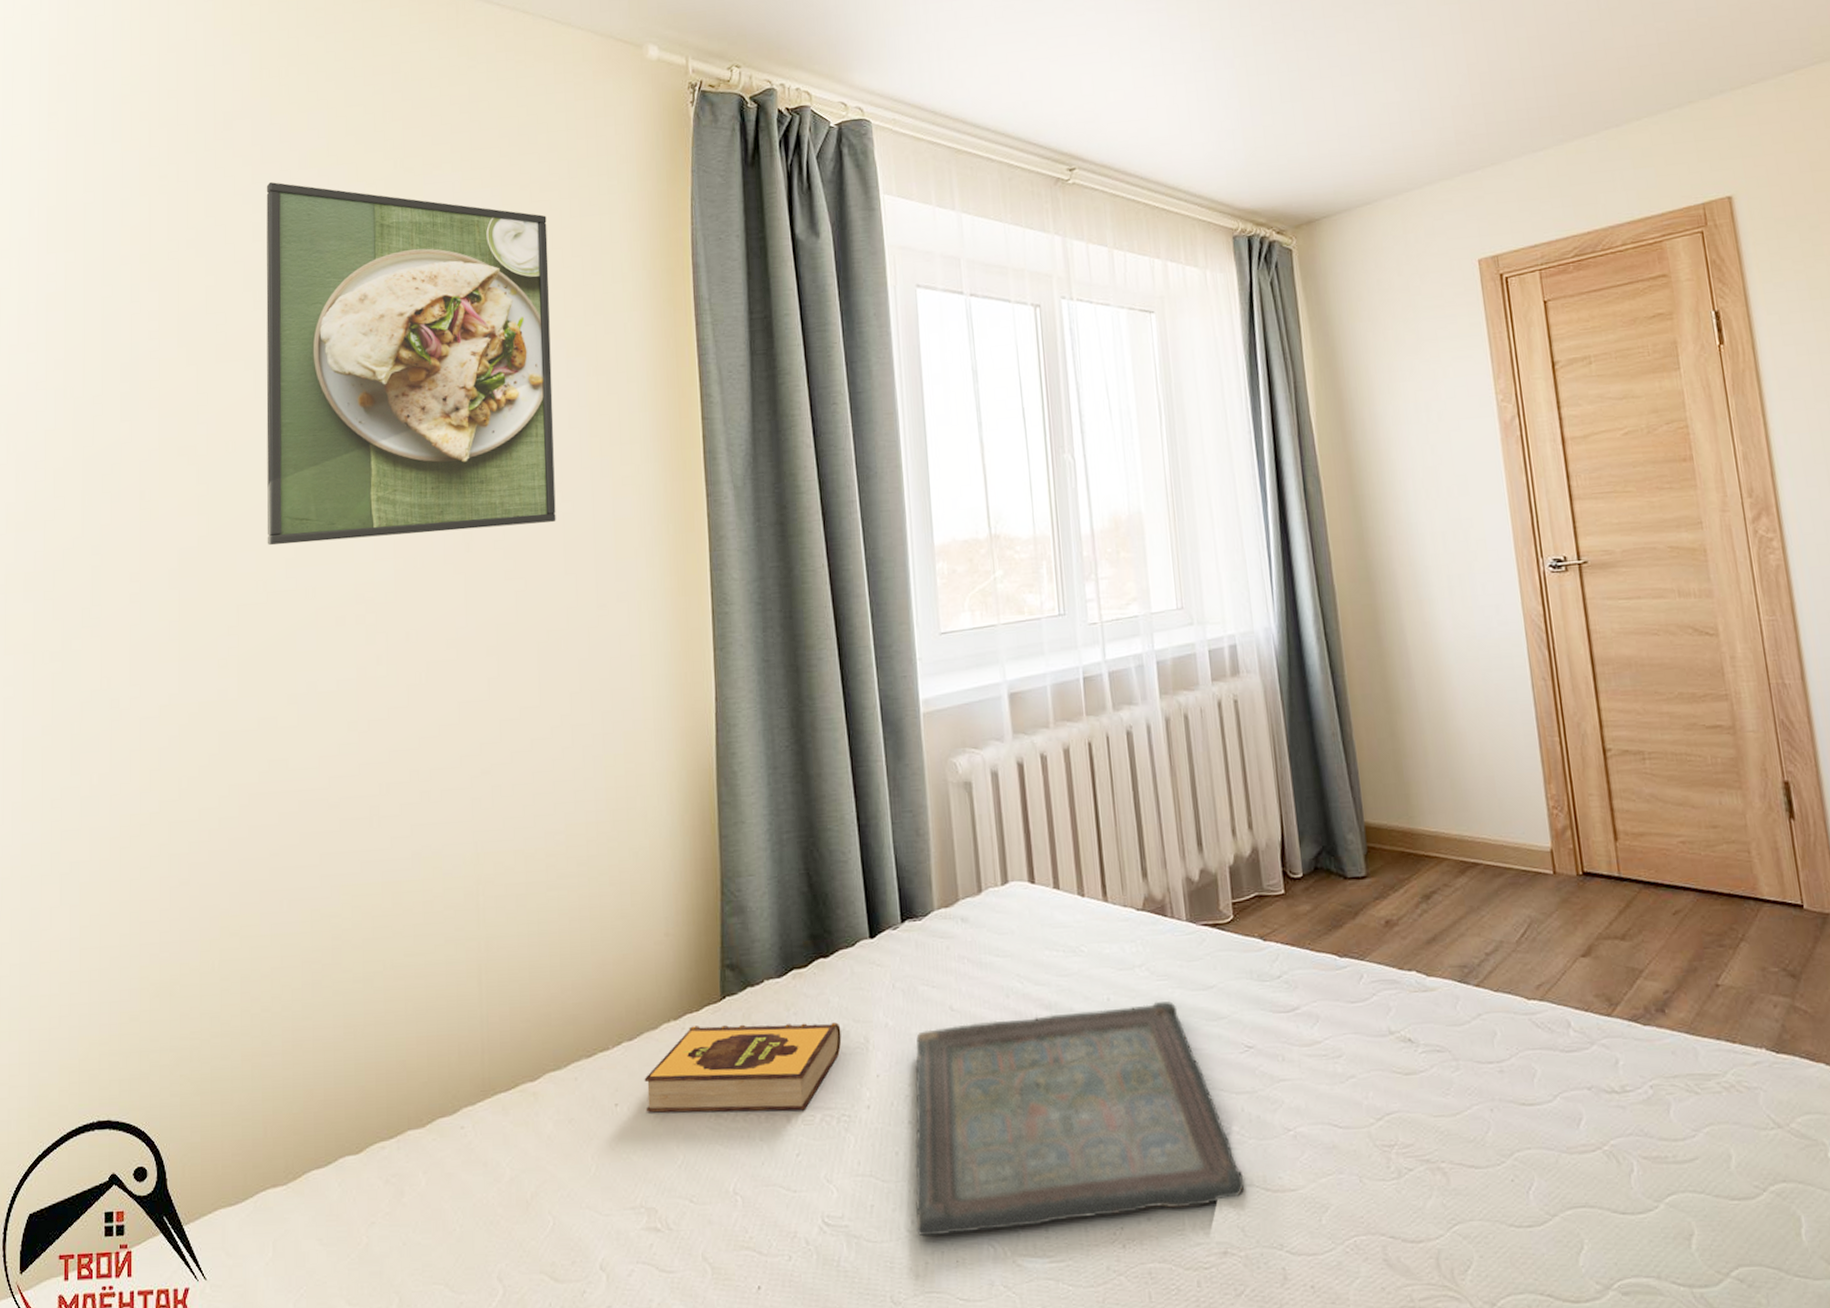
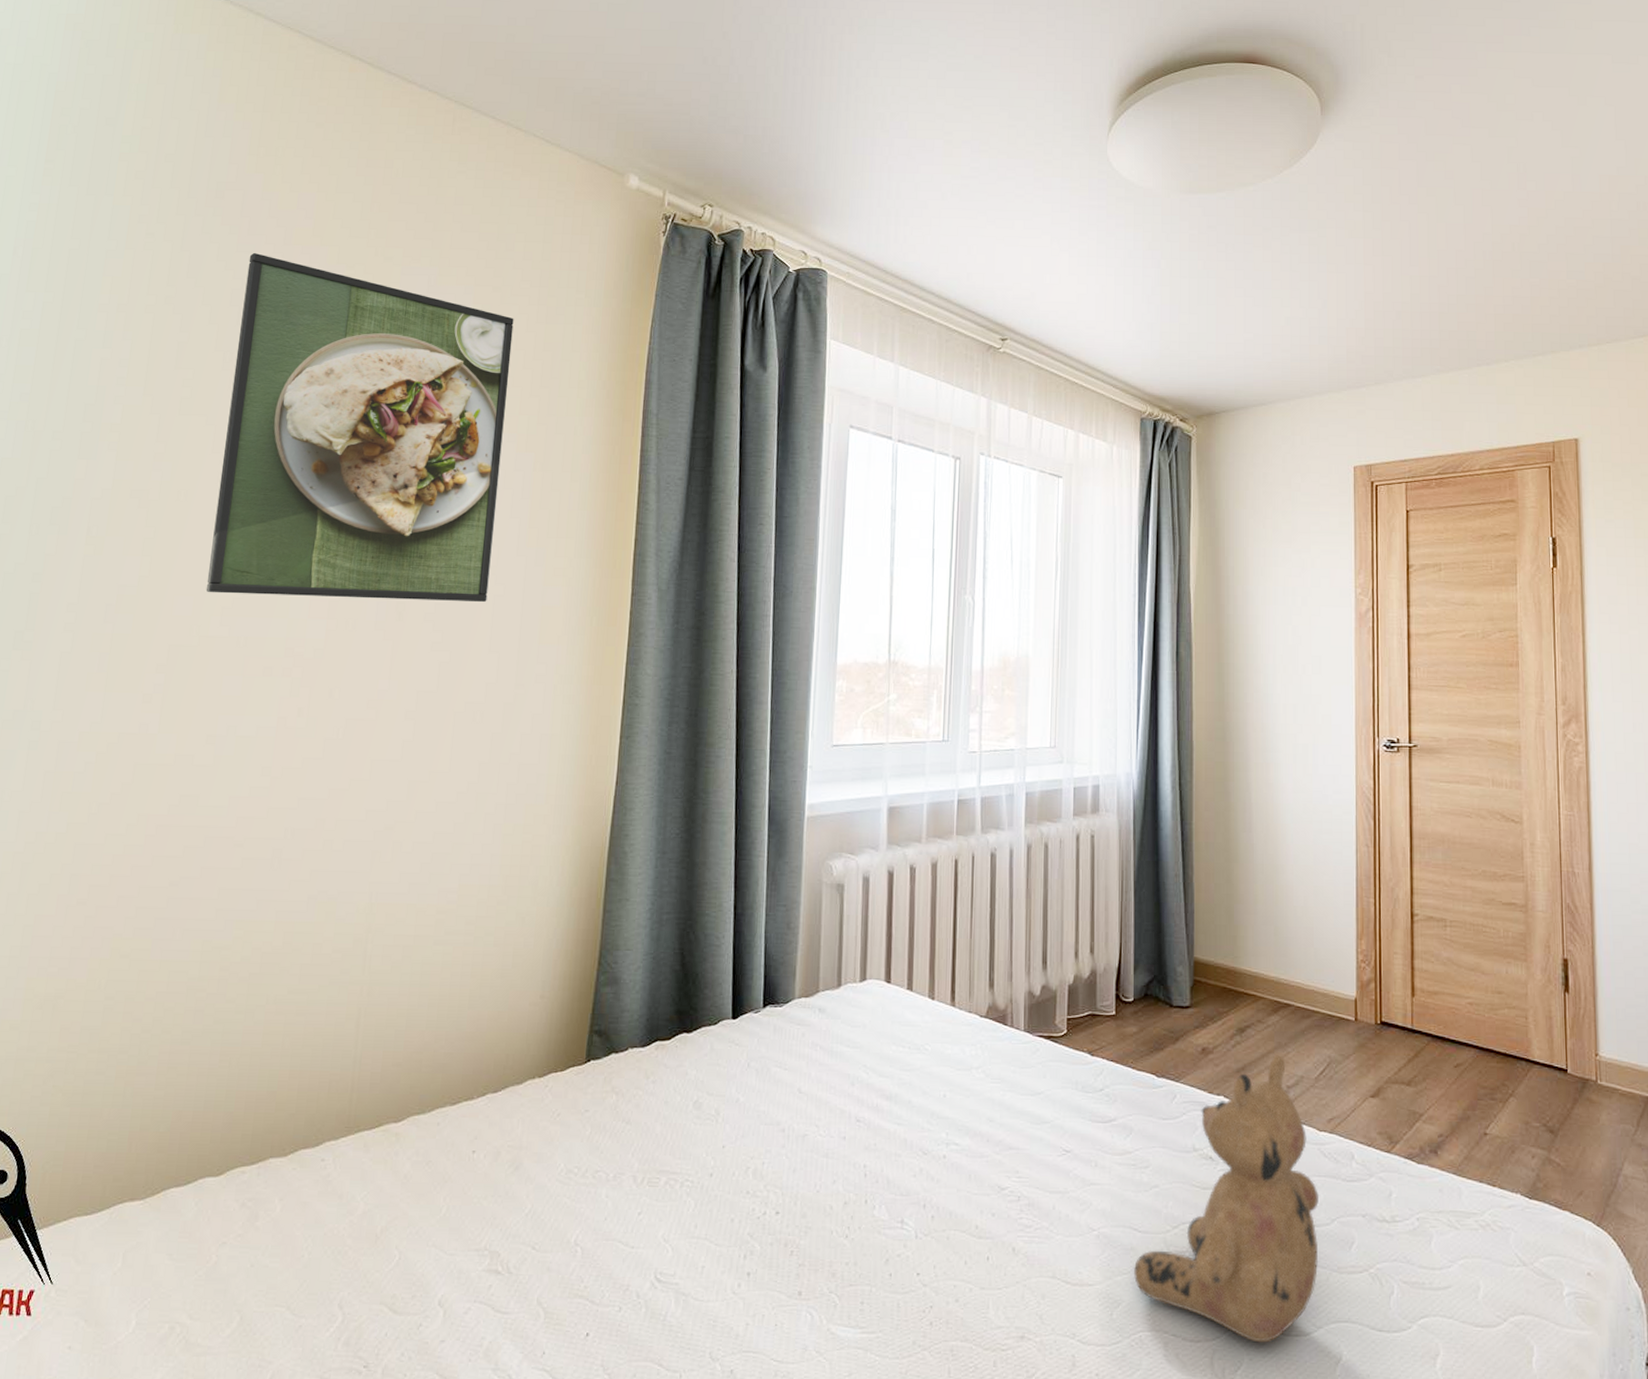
hardback book: present [644,1022,842,1113] -> none [501,1085,695,1173]
serving tray: present [915,1001,1245,1237] -> none [741,1101,1047,1300]
teddy bear: none [1338,920,1546,1238] -> present [1133,1055,1319,1343]

